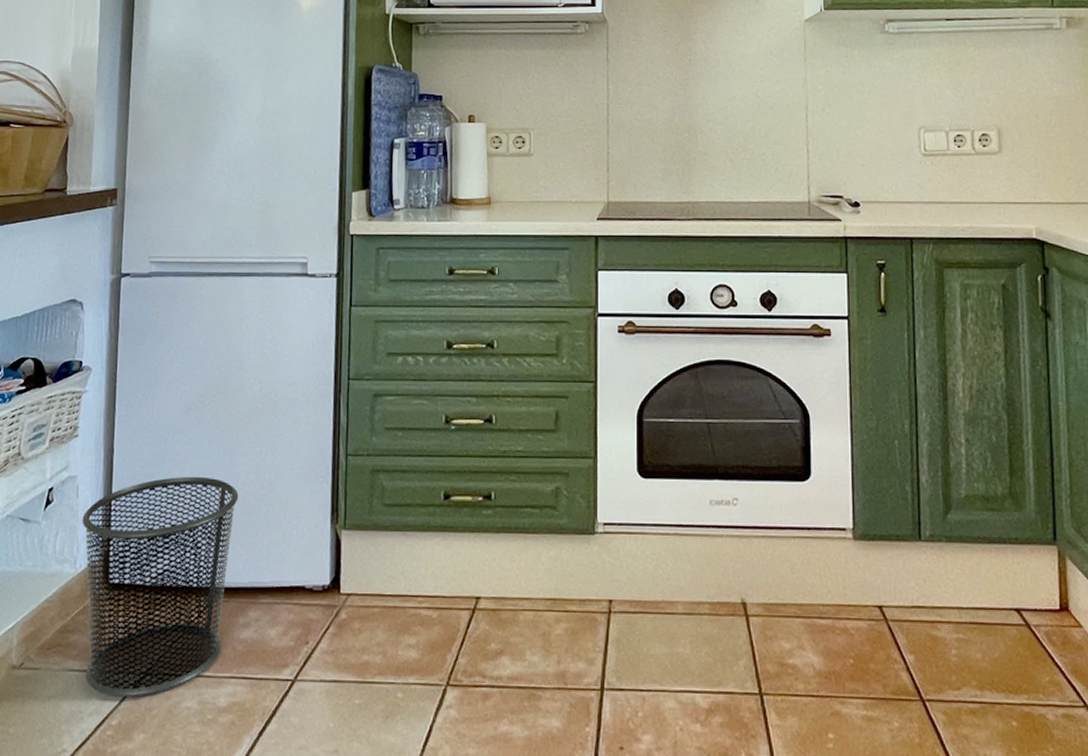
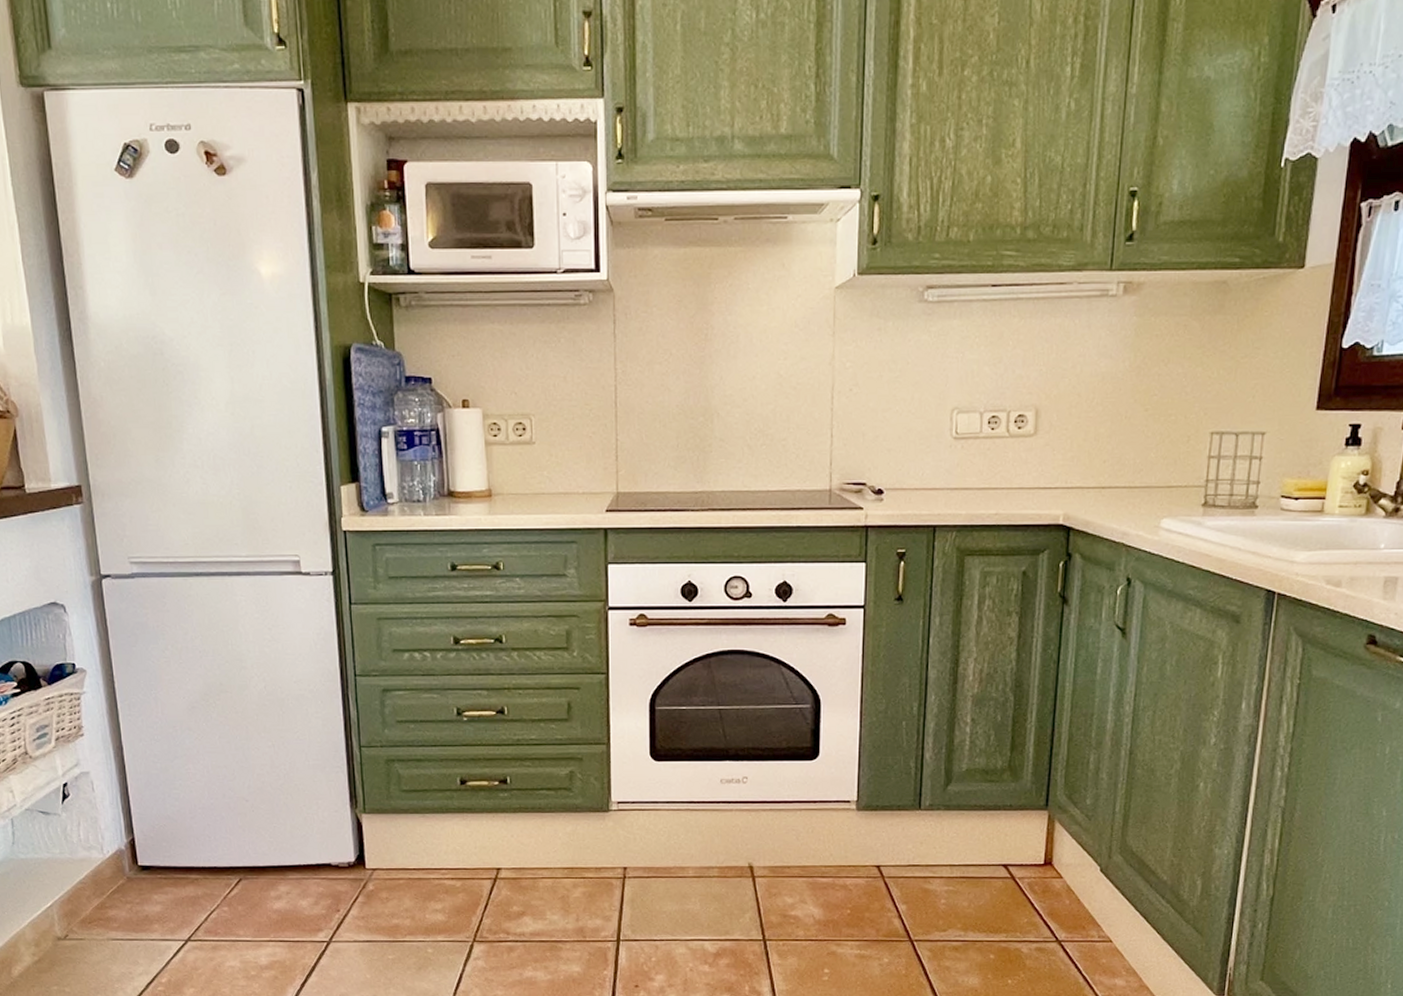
trash can: present [82,476,239,698] -> none [102,769,256,960]

